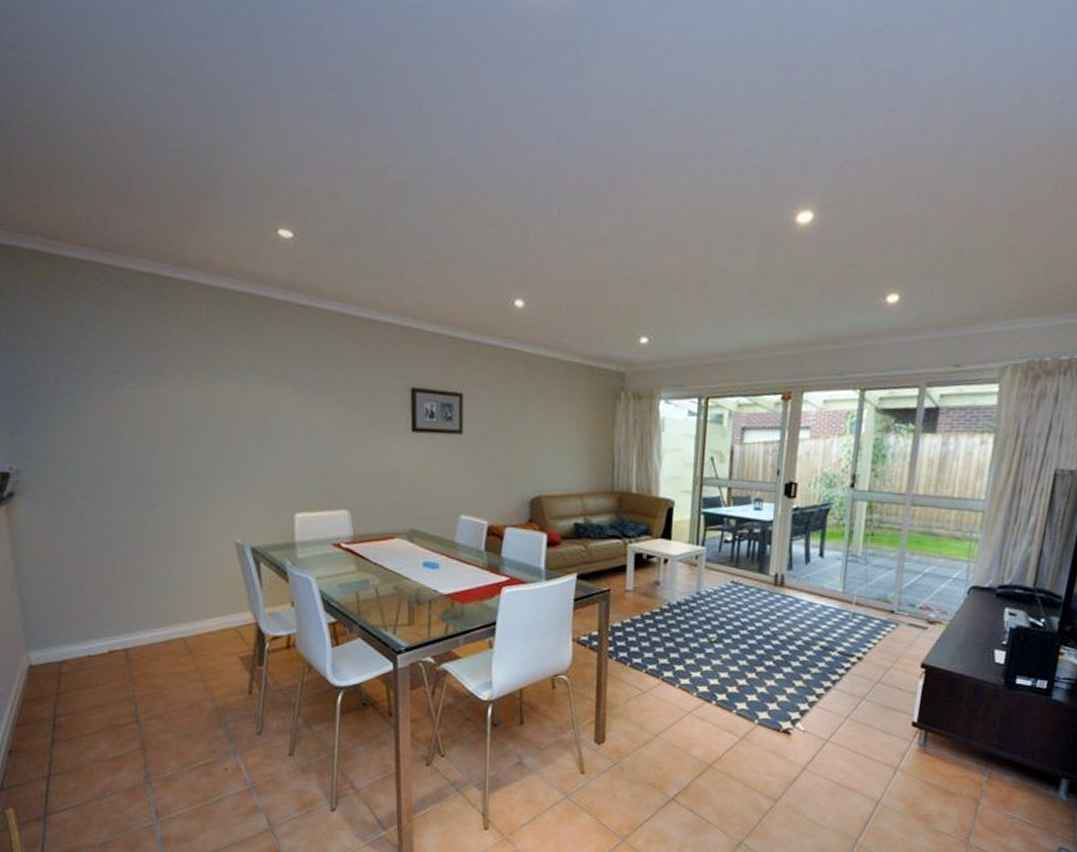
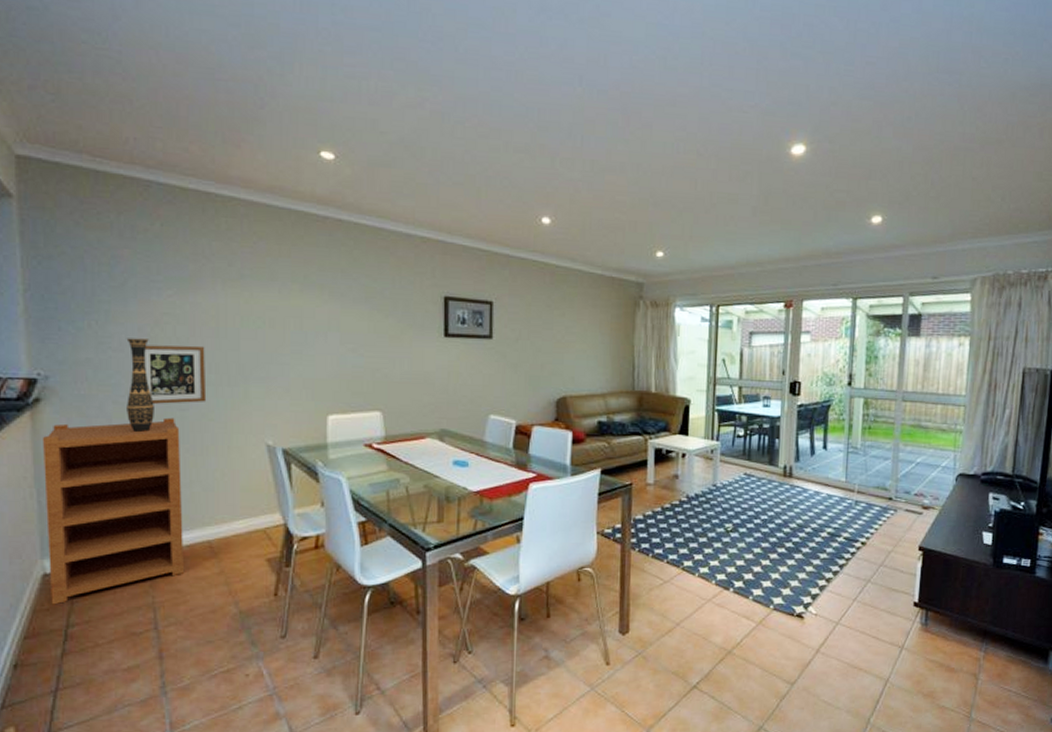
cupboard: none [19,513,161,696] -> present [43,417,183,605]
decorative vase: none [92,431,124,529] -> present [126,338,154,433]
picture frame: none [110,439,174,500] -> present [144,345,207,404]

